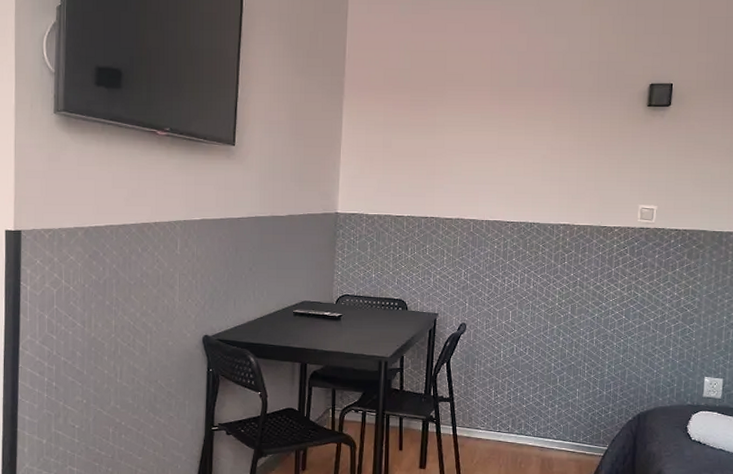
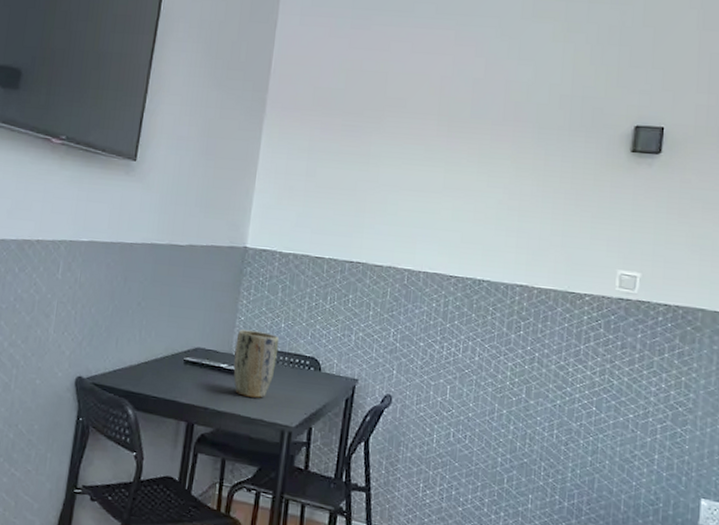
plant pot: none [335,282,372,337] -> present [233,329,280,398]

